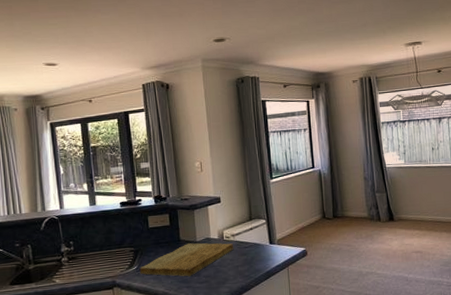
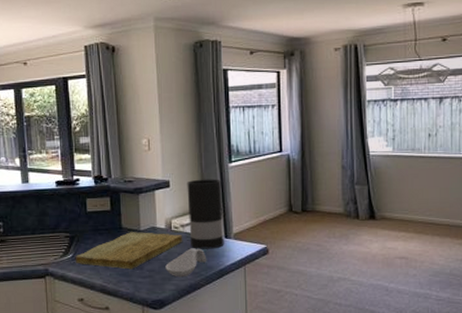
spoon rest: none [220,254,256,281] -> present [165,248,207,278]
vase: none [235,193,269,255] -> present [187,179,224,249]

